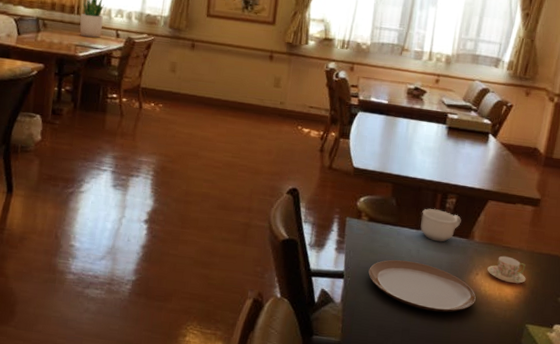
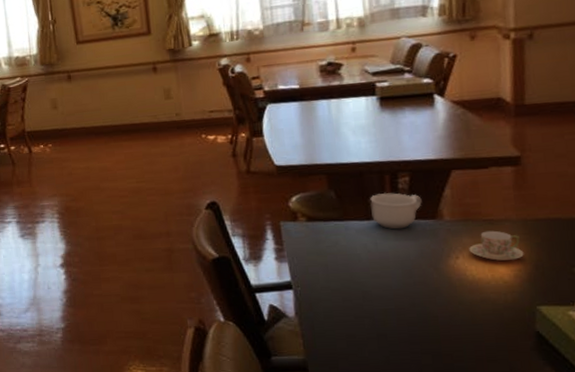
plate: present [368,259,476,313] -> none [320,256,463,310]

